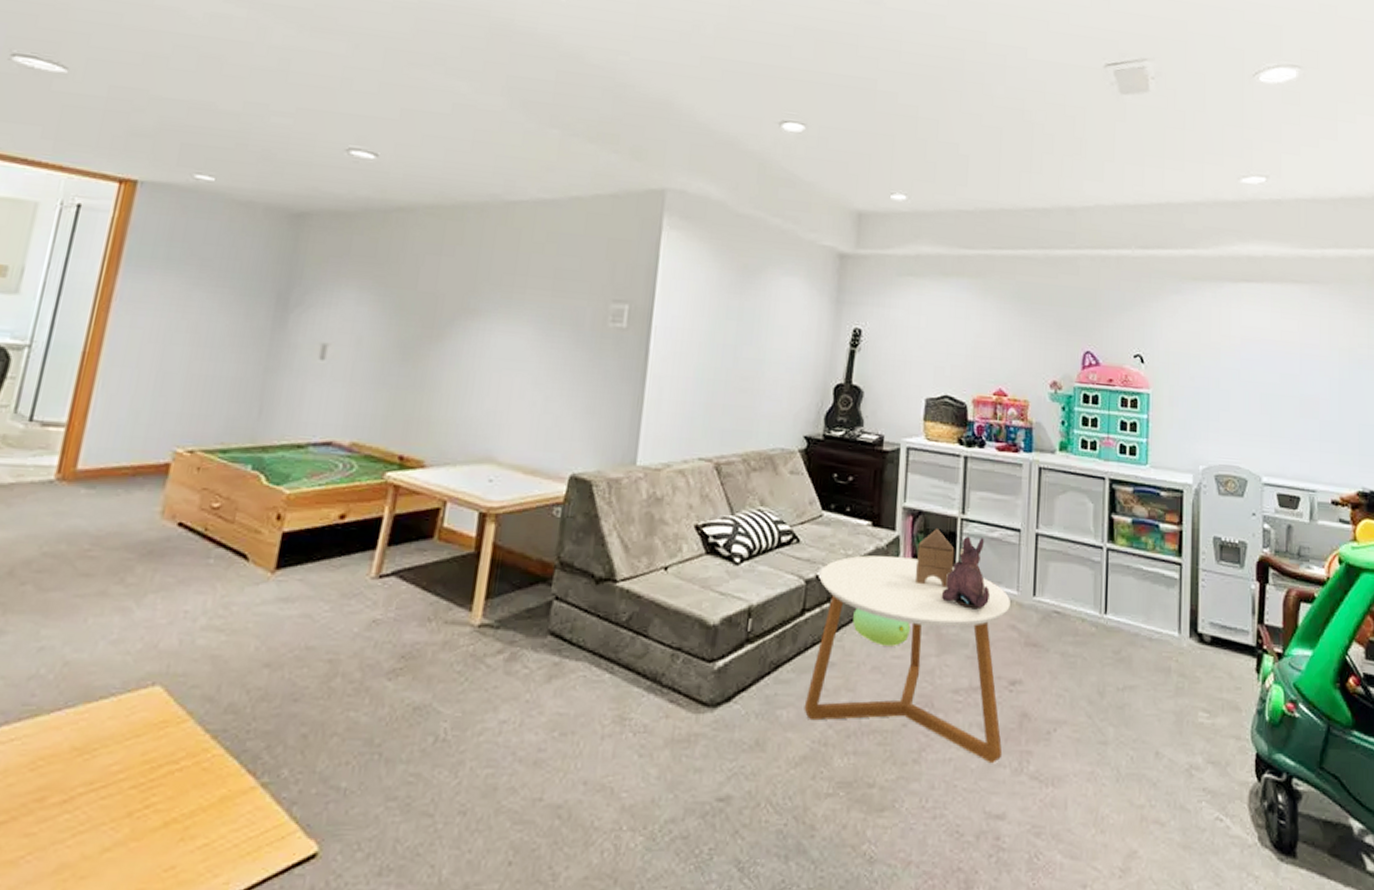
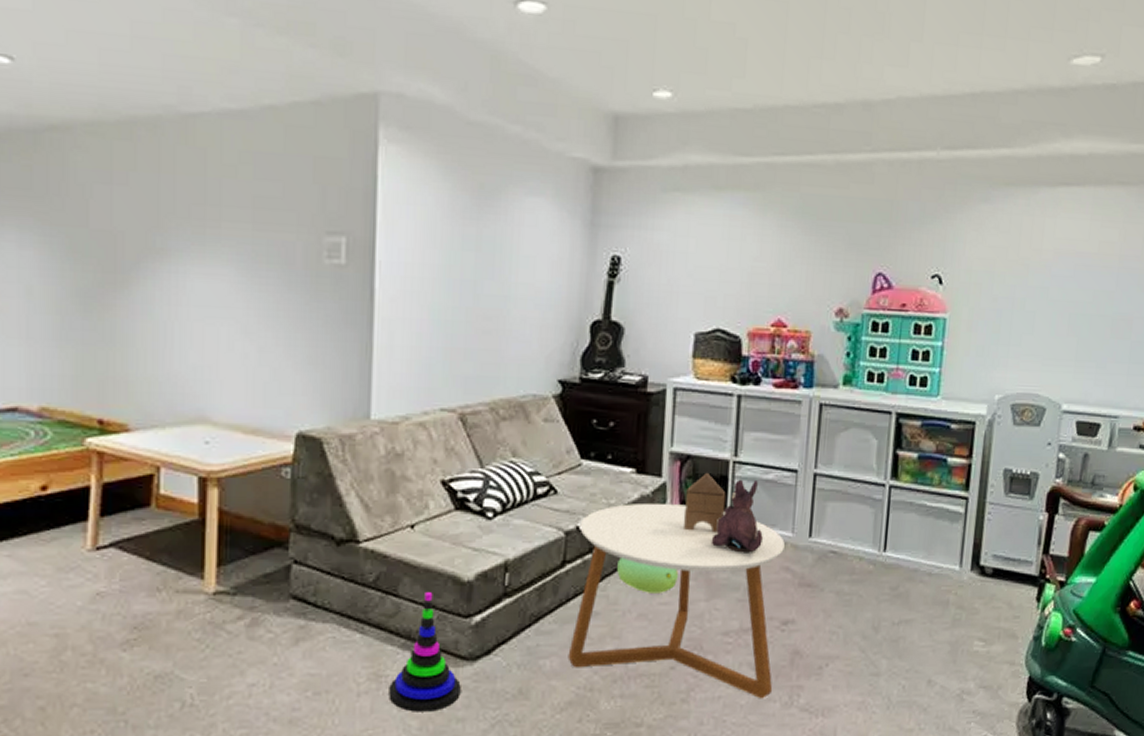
stacking toy: none [631,634,701,760] -> present [389,592,461,712]

